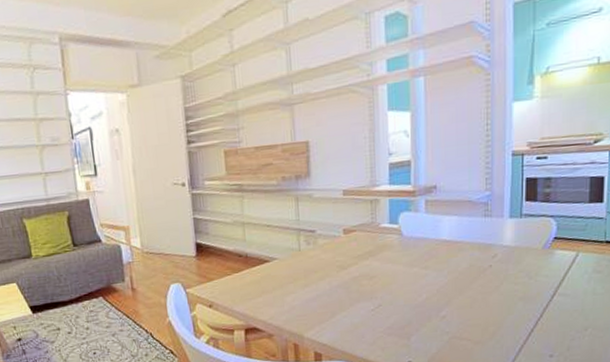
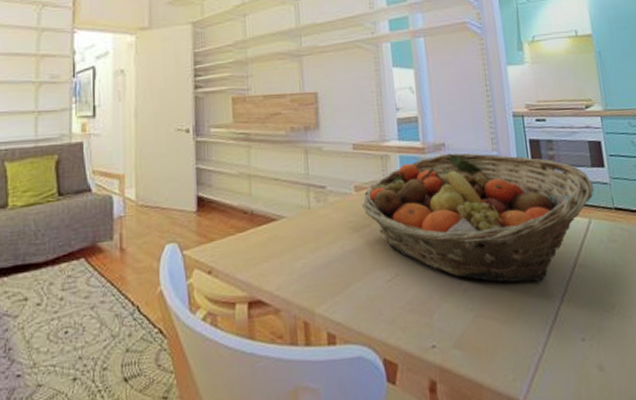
fruit basket: none [350,193,588,310] -> present [362,153,594,283]

